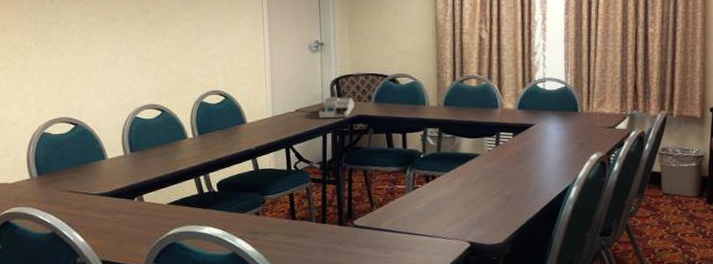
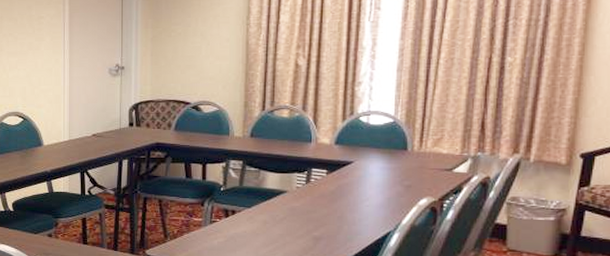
desk organizer: present [318,96,355,118] -> none [115,122,153,145]

